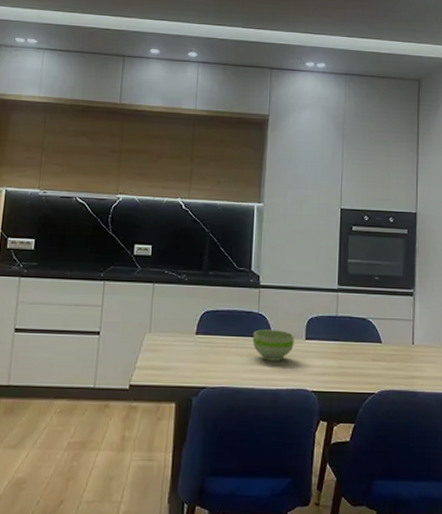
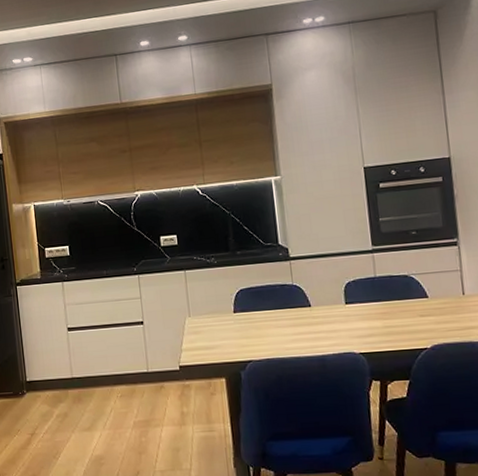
bowl: present [253,329,294,361] -> none [290,298,334,329]

